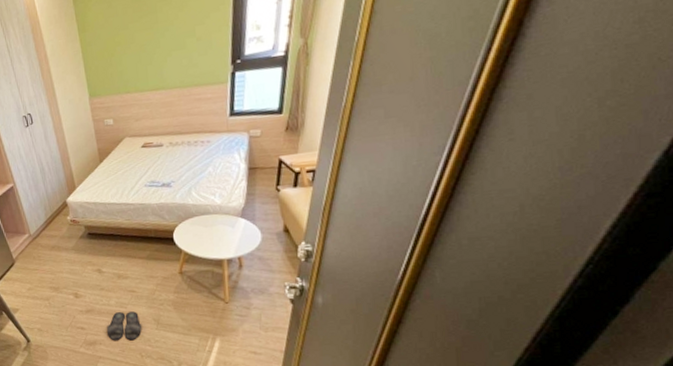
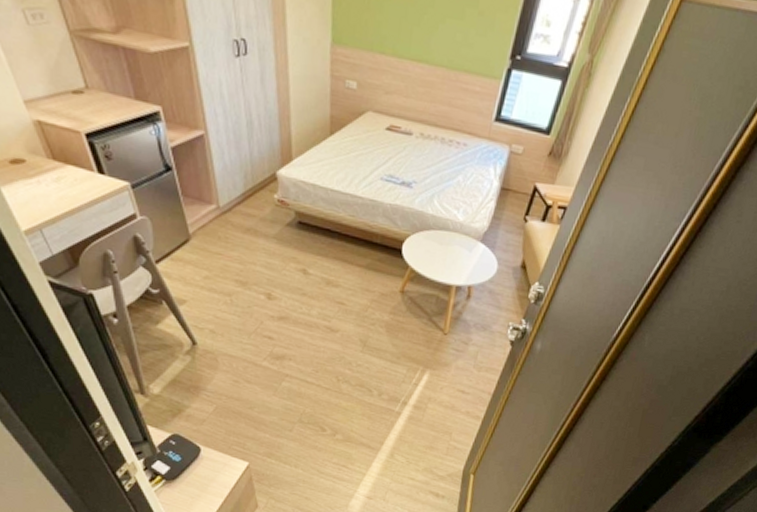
slippers: present [107,311,142,341] -> none [301,325,346,361]

